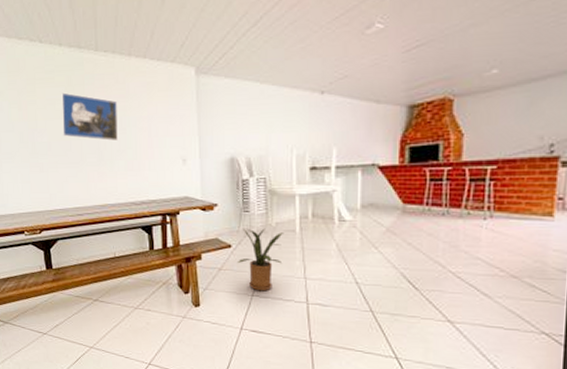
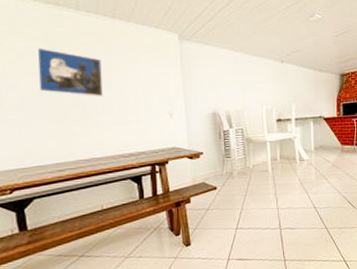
house plant: present [238,228,285,291] -> none [223,170,260,224]

